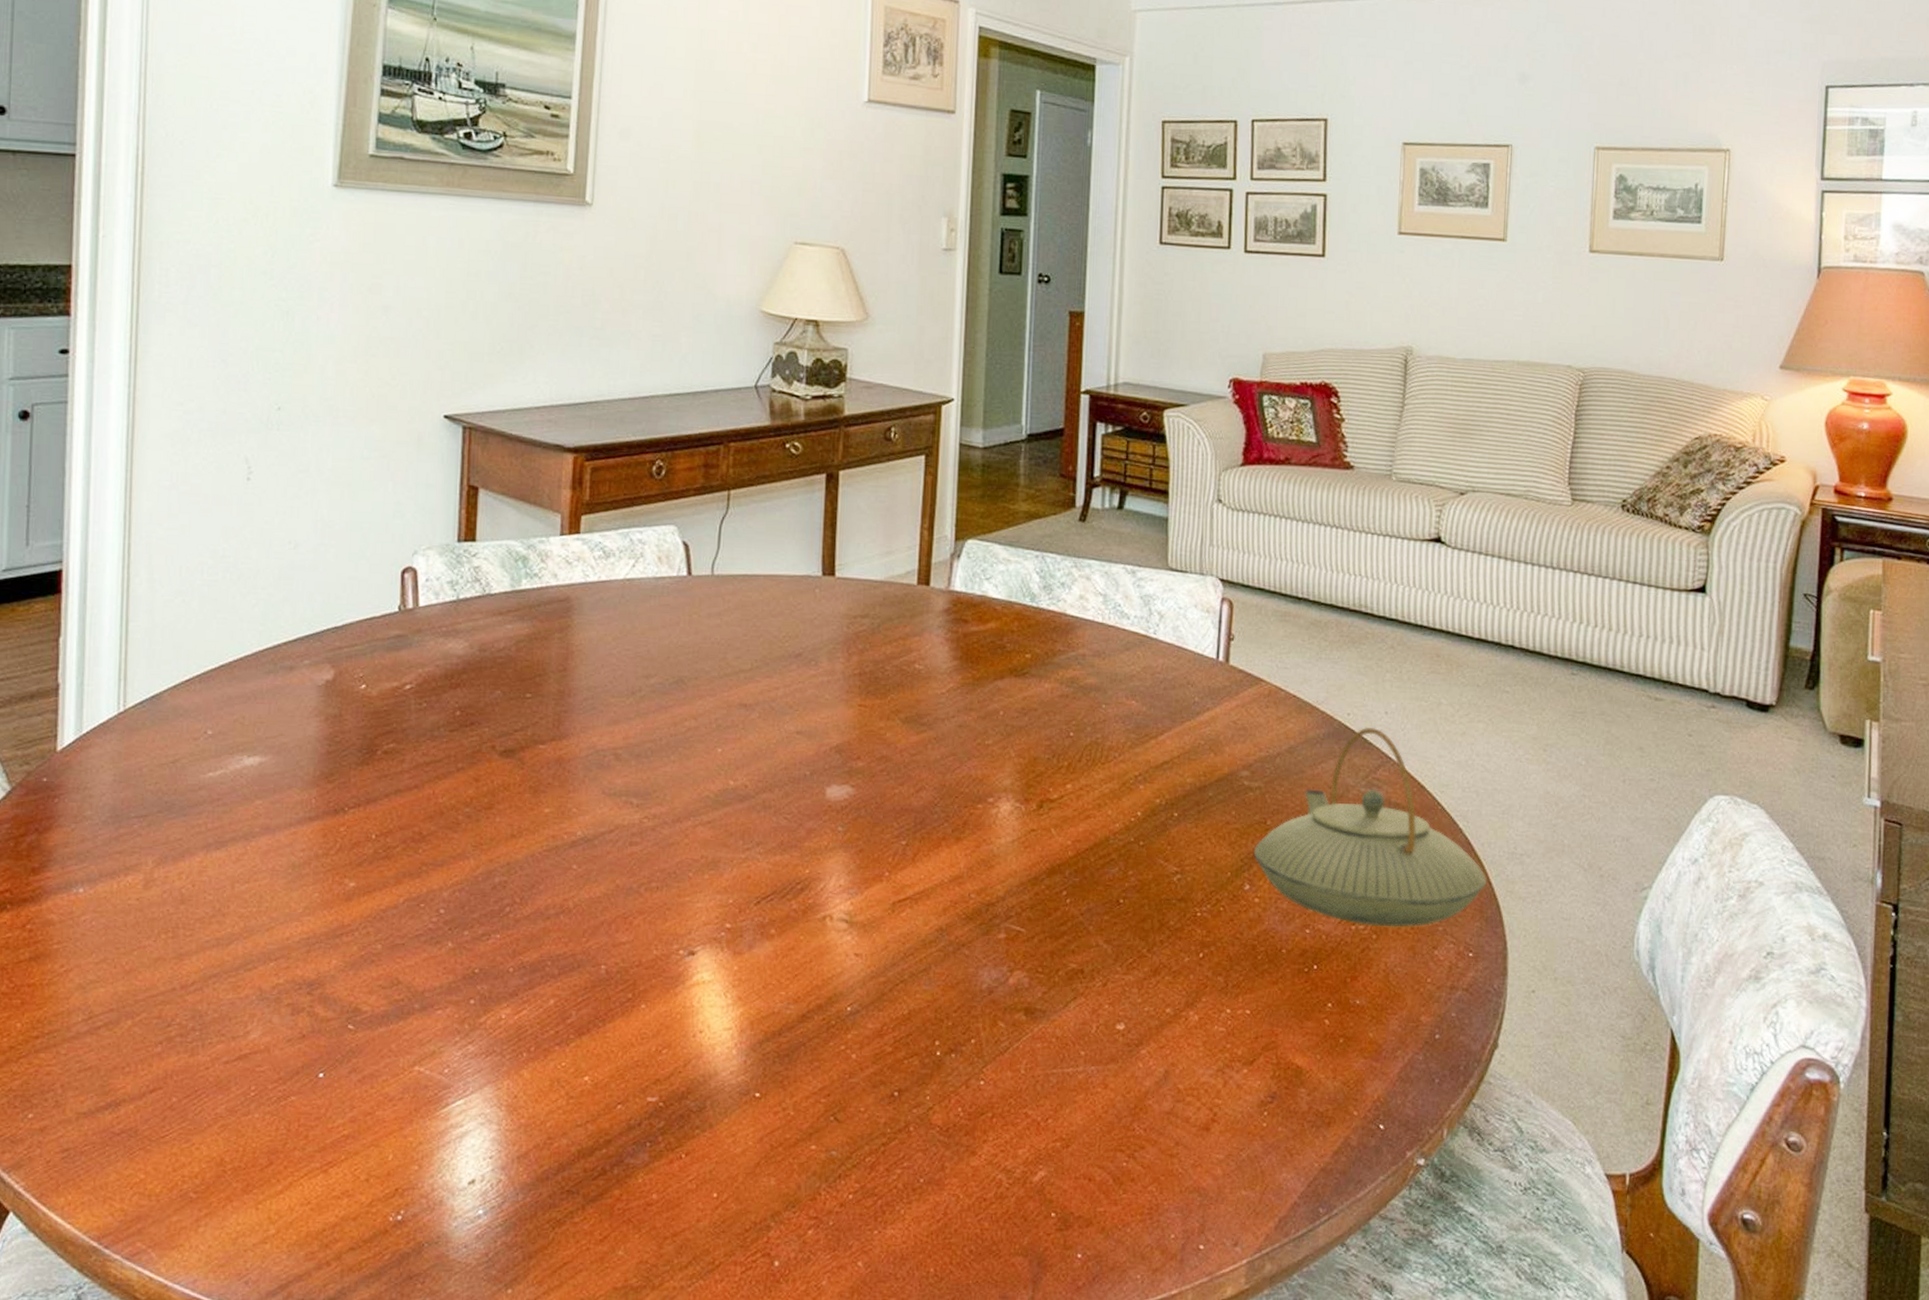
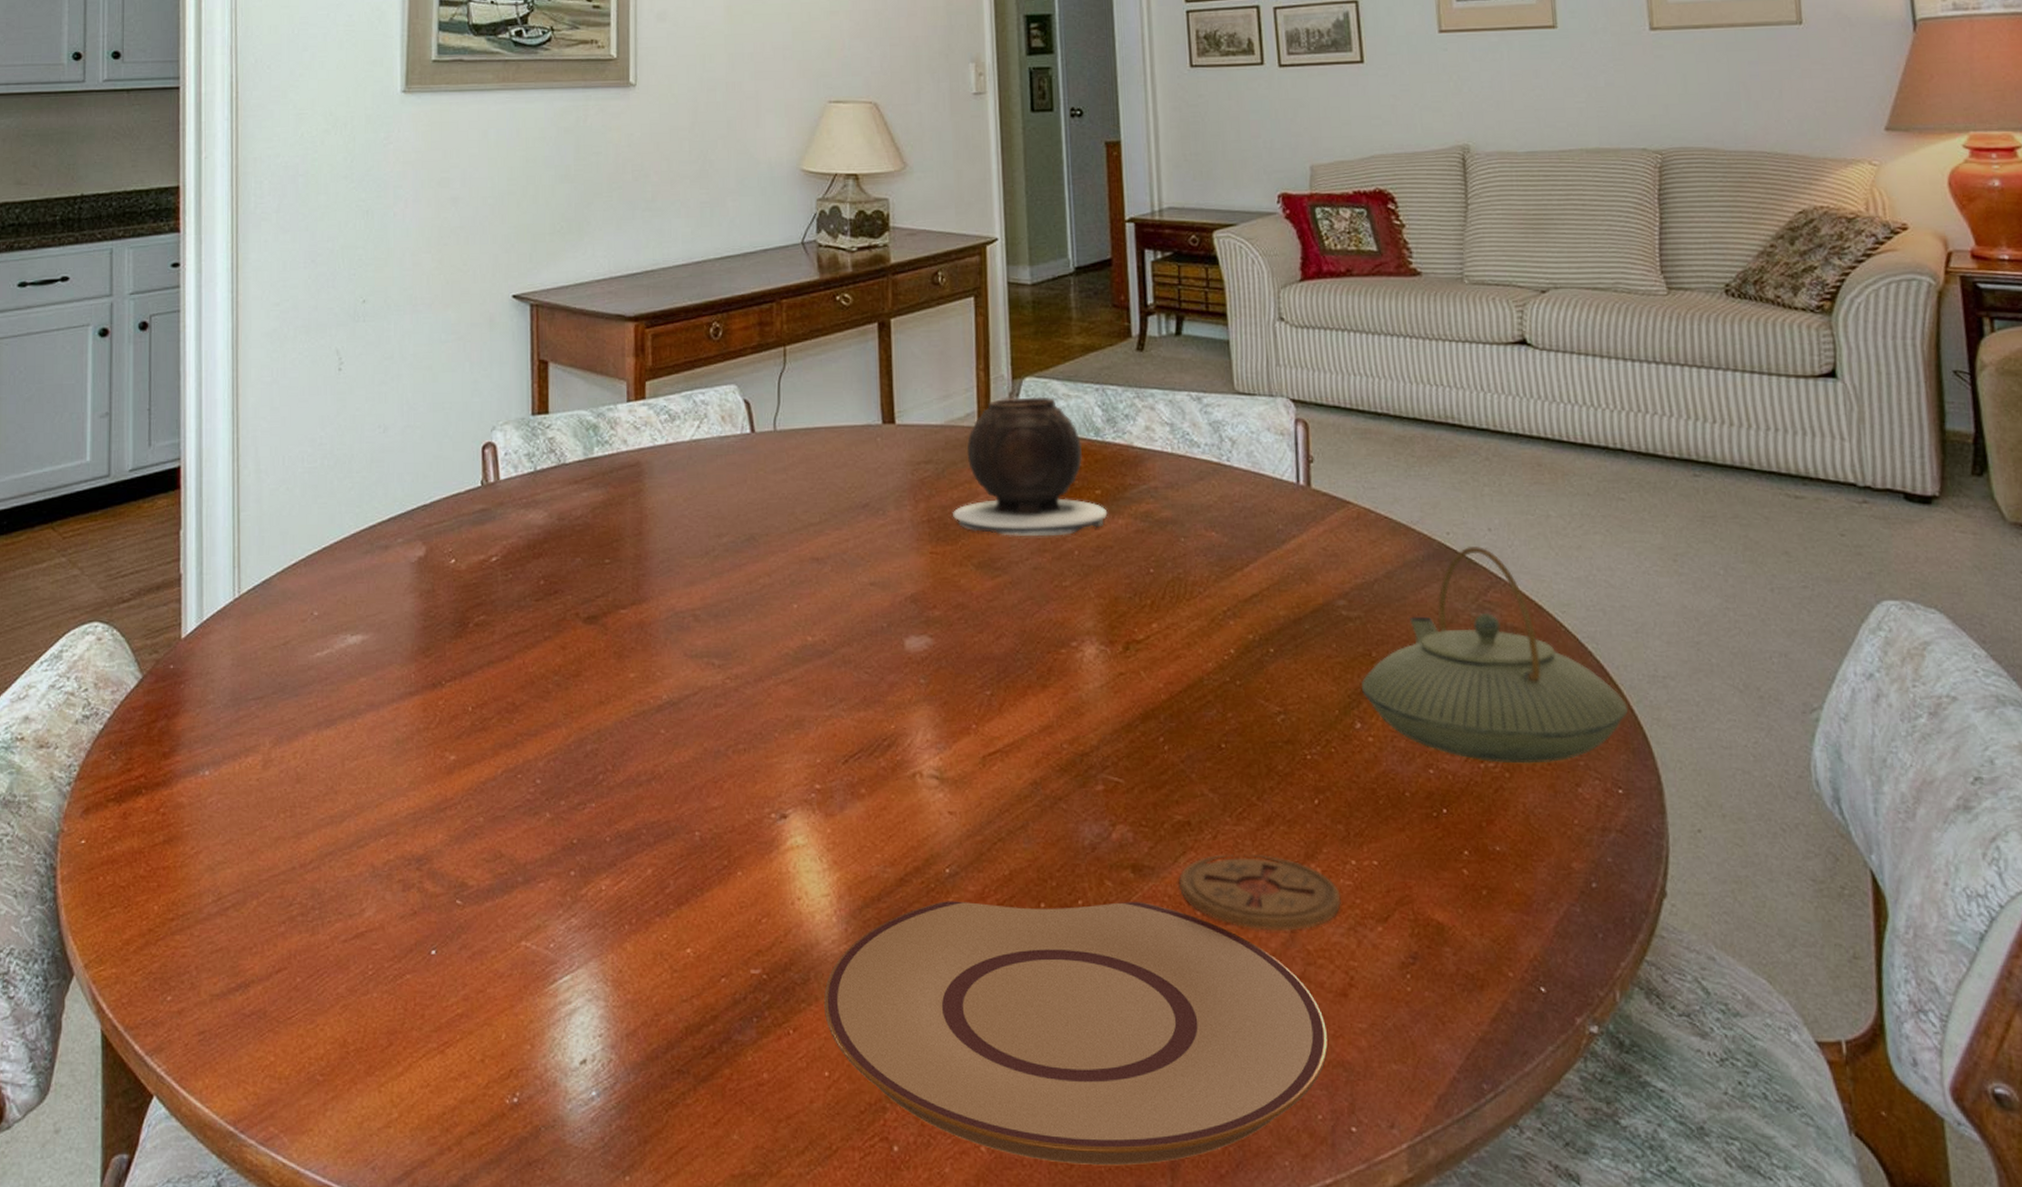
plate: none [718,1037,1188,1279] -> present [824,901,1329,1166]
vase: none [885,558,1035,696] -> present [953,397,1108,537]
coaster: none [1066,1000,1213,1071] -> present [1179,853,1341,931]

